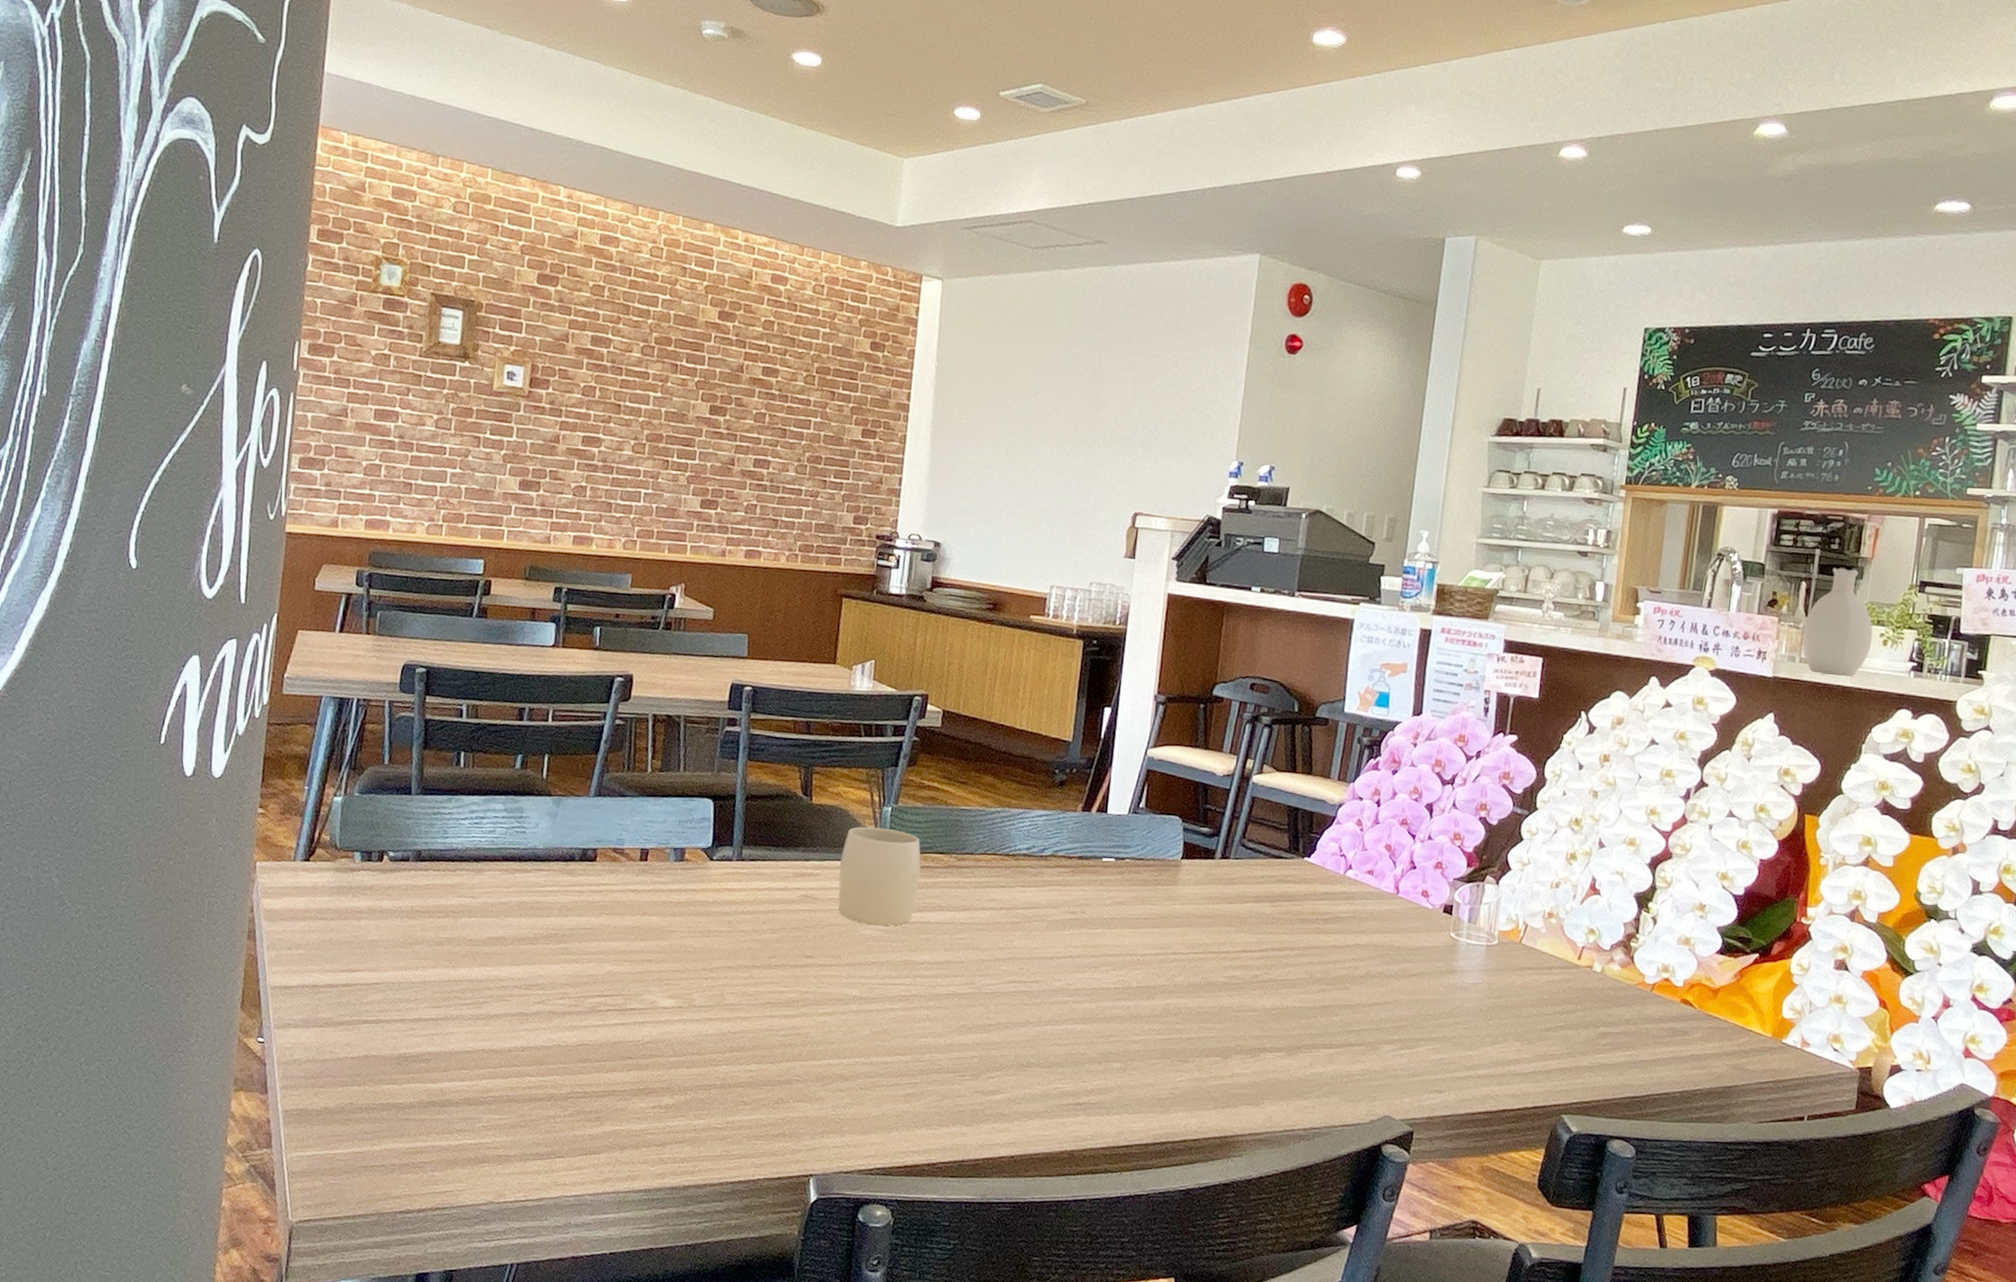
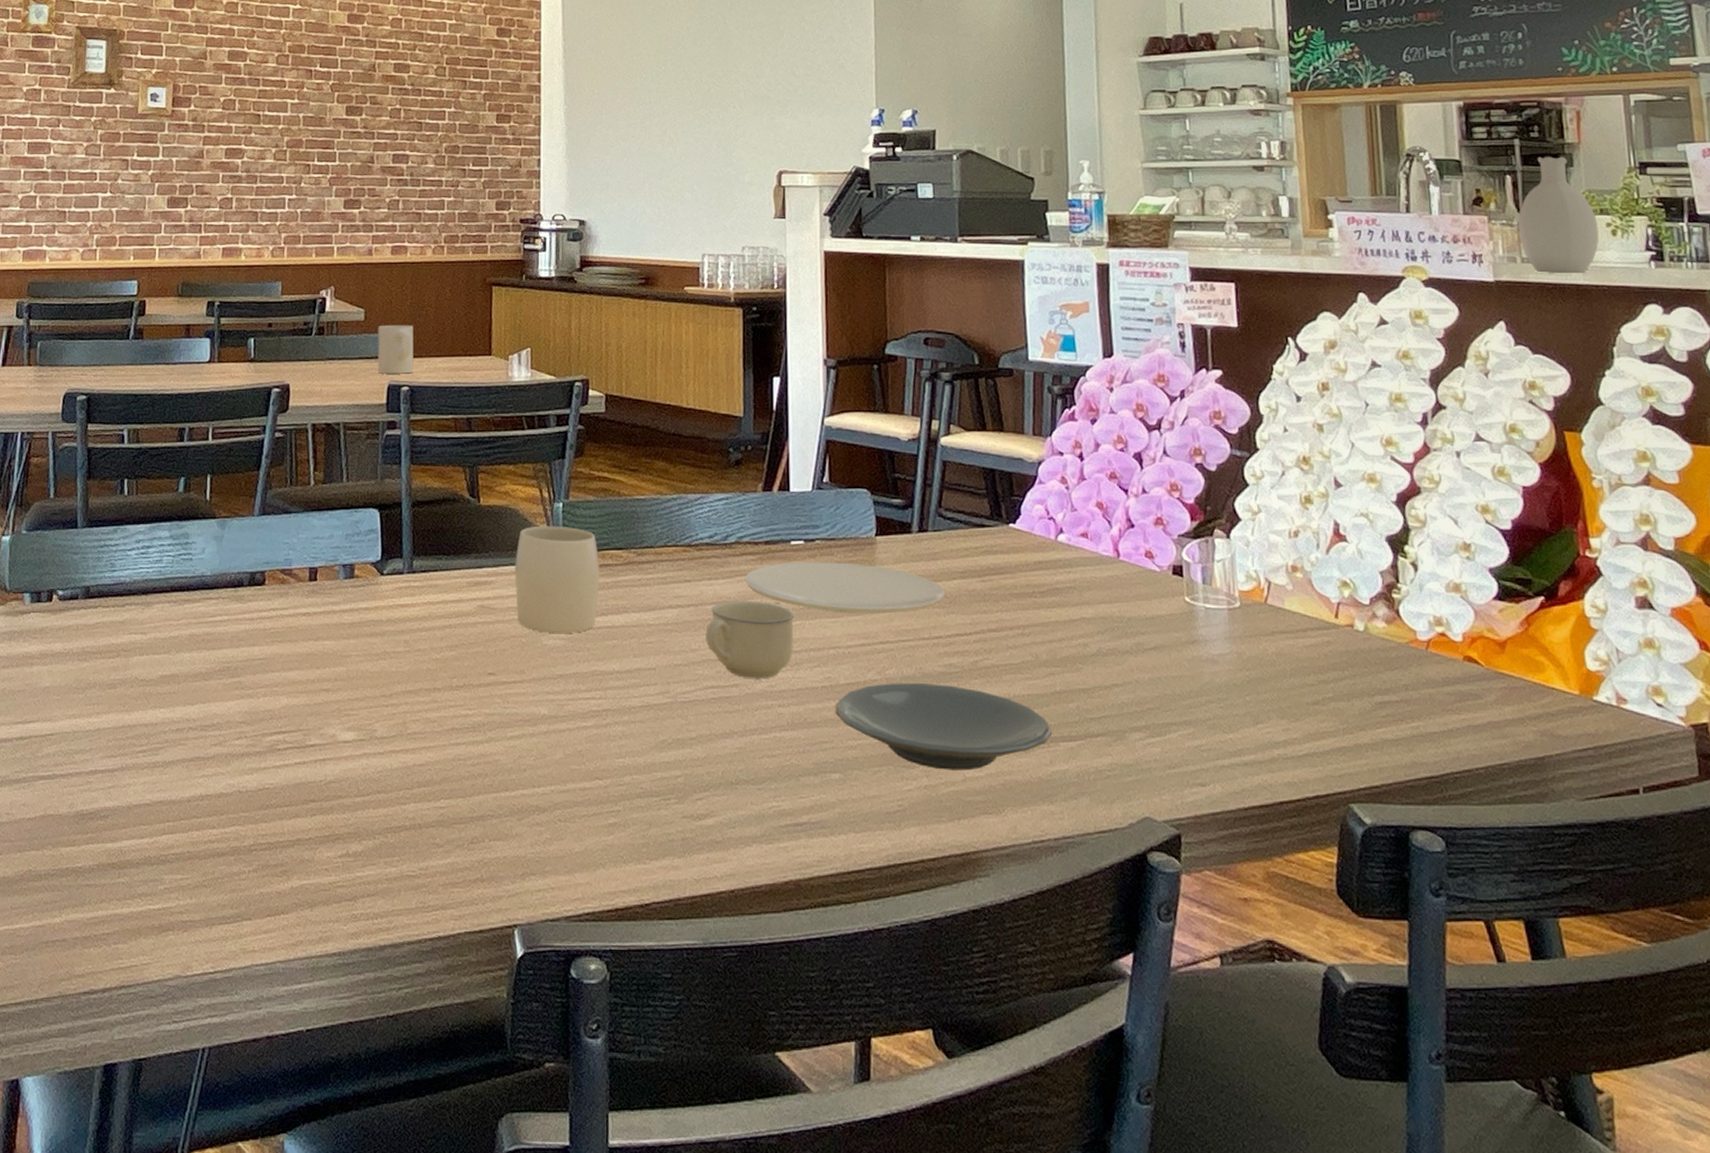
cup: none [722,625,761,675] -> present [378,325,414,374]
cup: none [1013,907,1098,977] -> present [705,600,795,678]
plate: none [1055,876,1237,929] -> present [744,562,945,614]
saucer: none [1124,988,1316,1068] -> present [835,683,1053,771]

